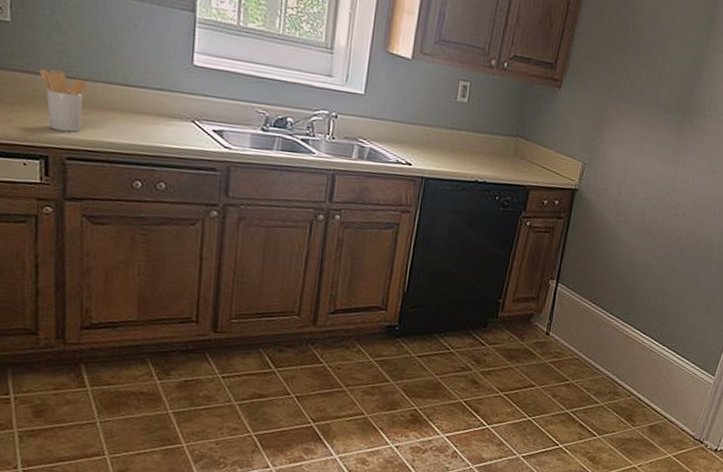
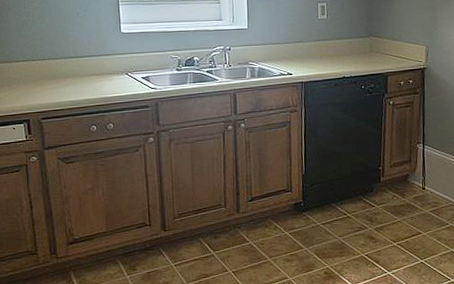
utensil holder: present [39,68,86,133] -> none [16,56,49,100]

